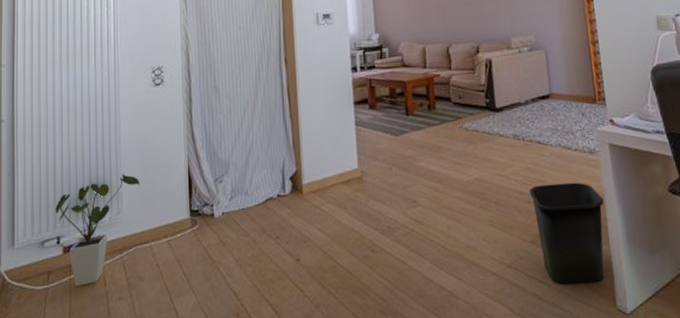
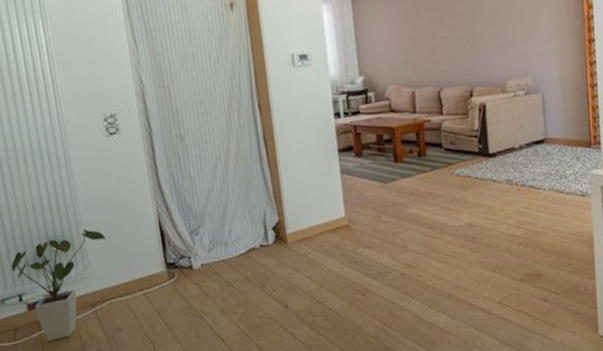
waste bin: present [529,182,605,285] -> none [520,223,593,317]

